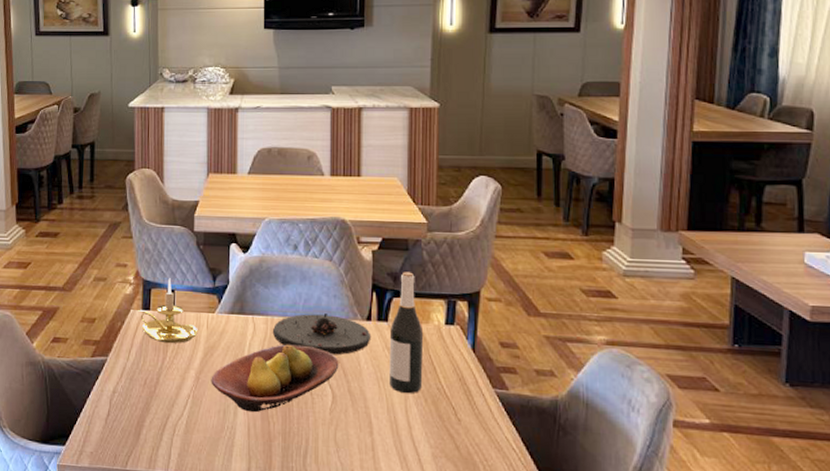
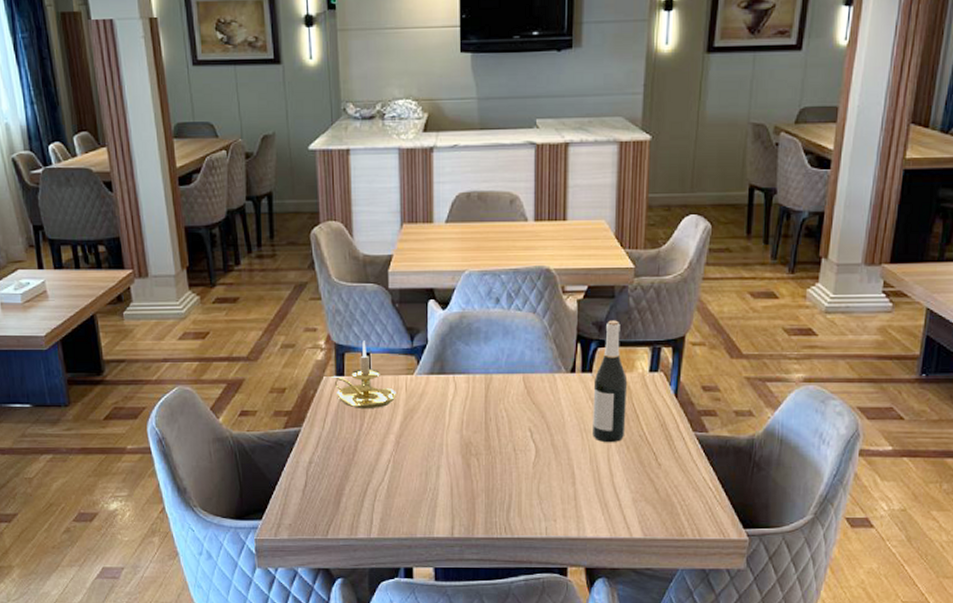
fruit bowl: present [211,344,339,413] -> none [411,402,543,473]
plate: present [273,313,372,355] -> none [475,368,575,410]

